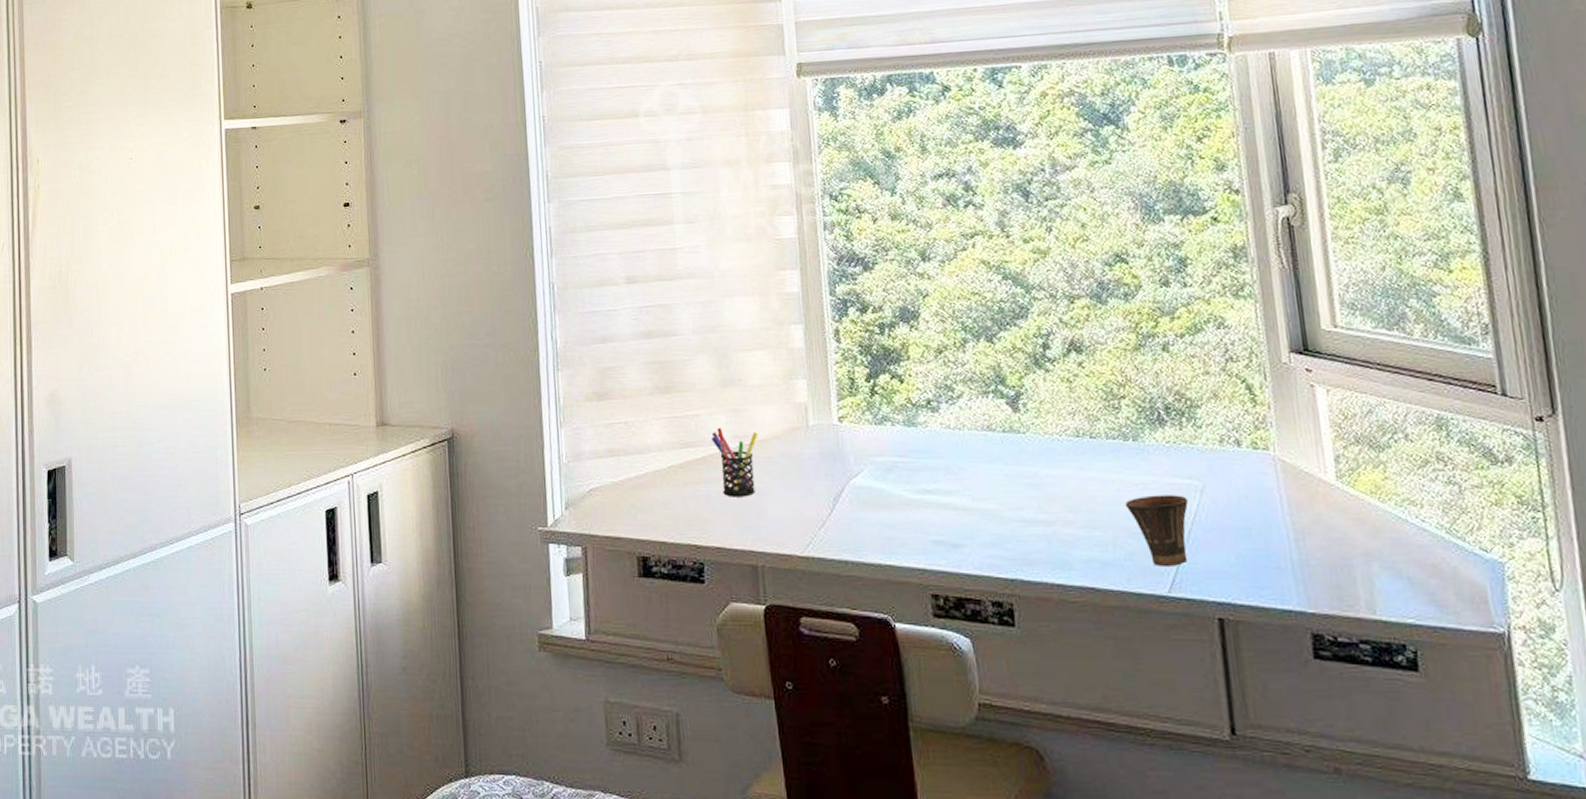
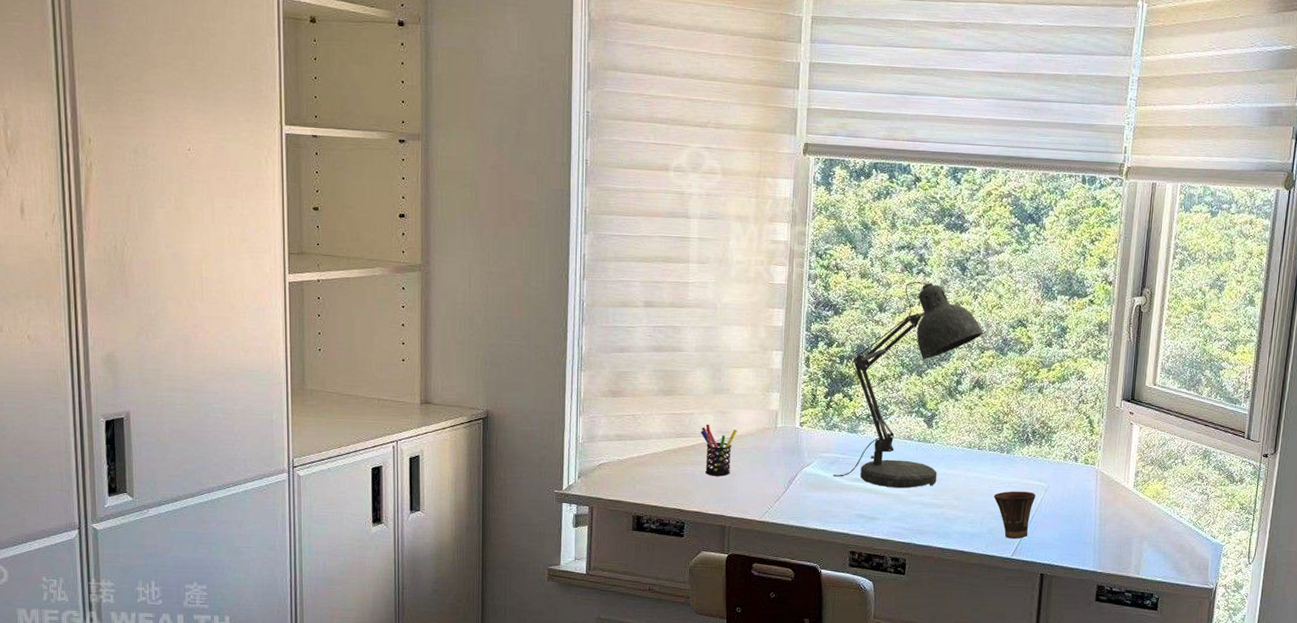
desk lamp: none [893,217,1069,500] -> present [833,282,984,488]

